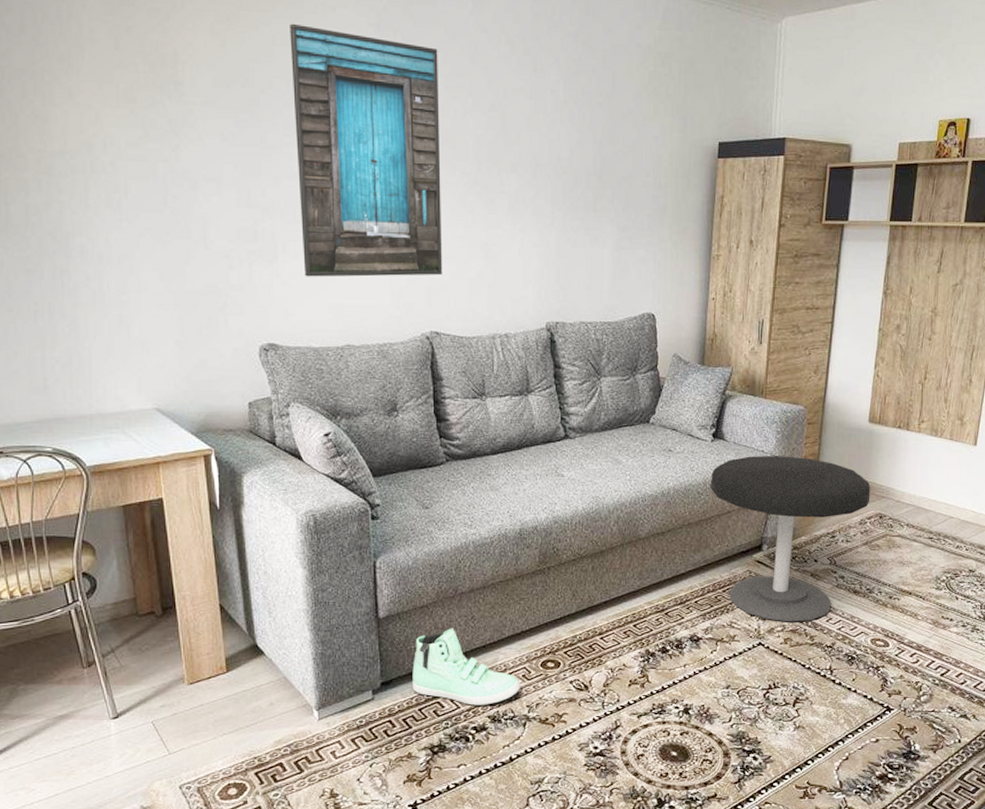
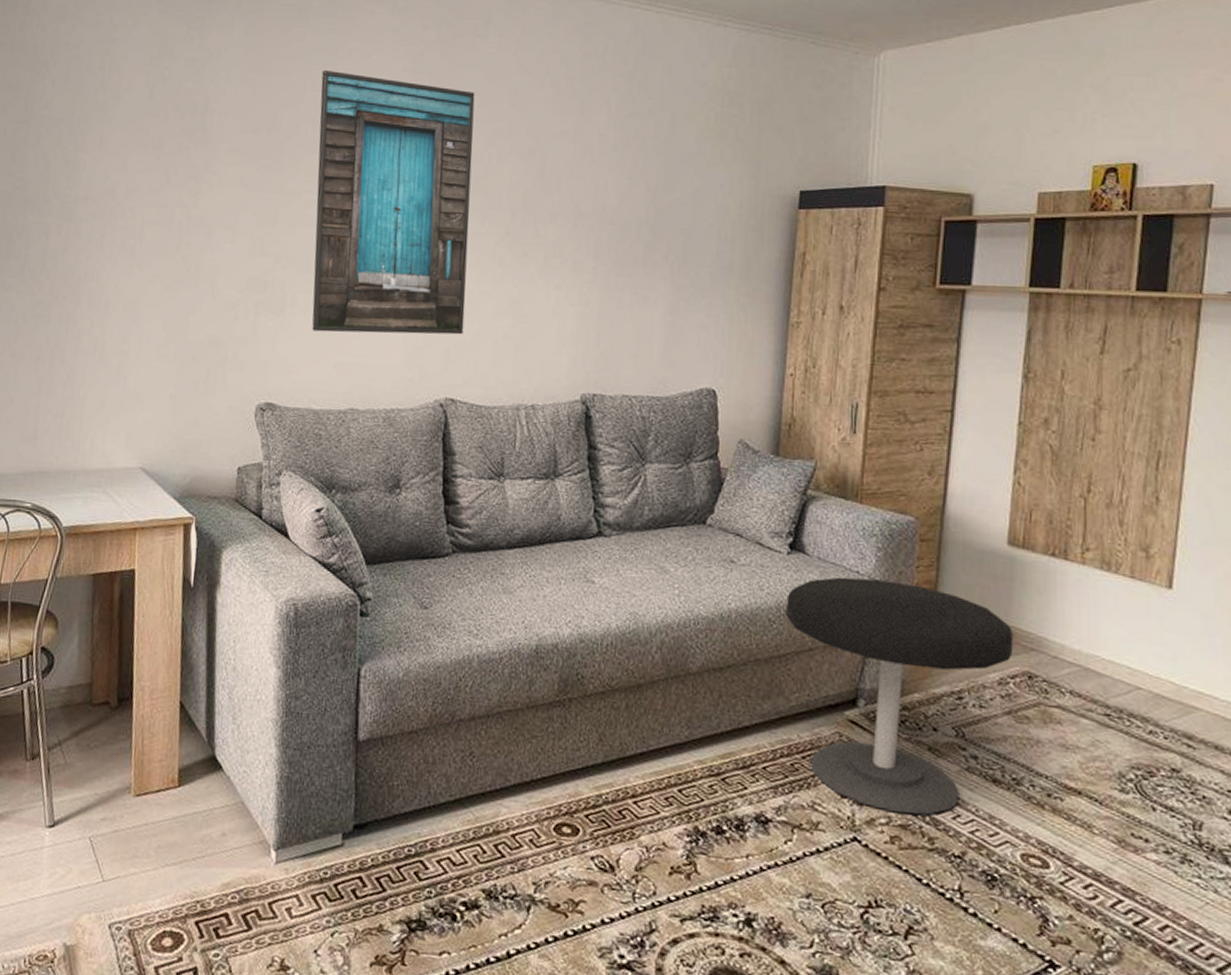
sneaker: present [412,628,520,706] -> none [391,764,526,874]

